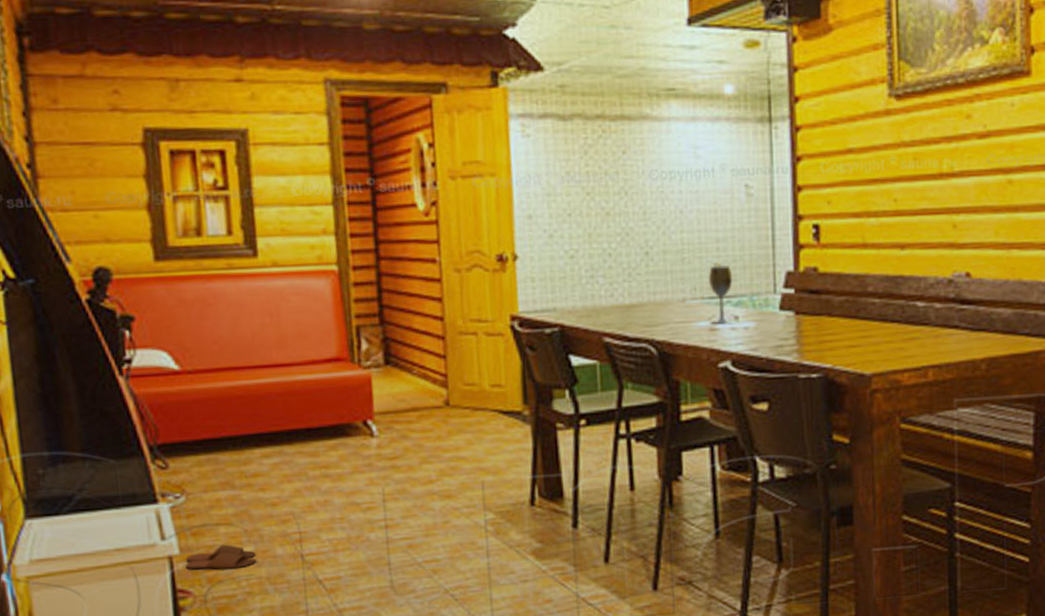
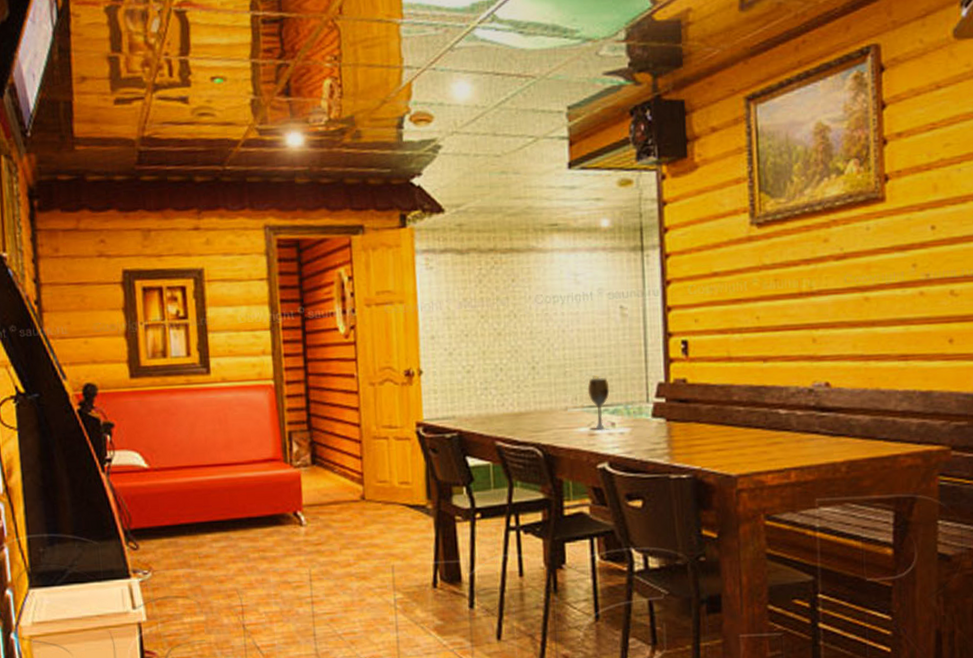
slipper: present [185,544,257,570] -> none [151,614,208,635]

